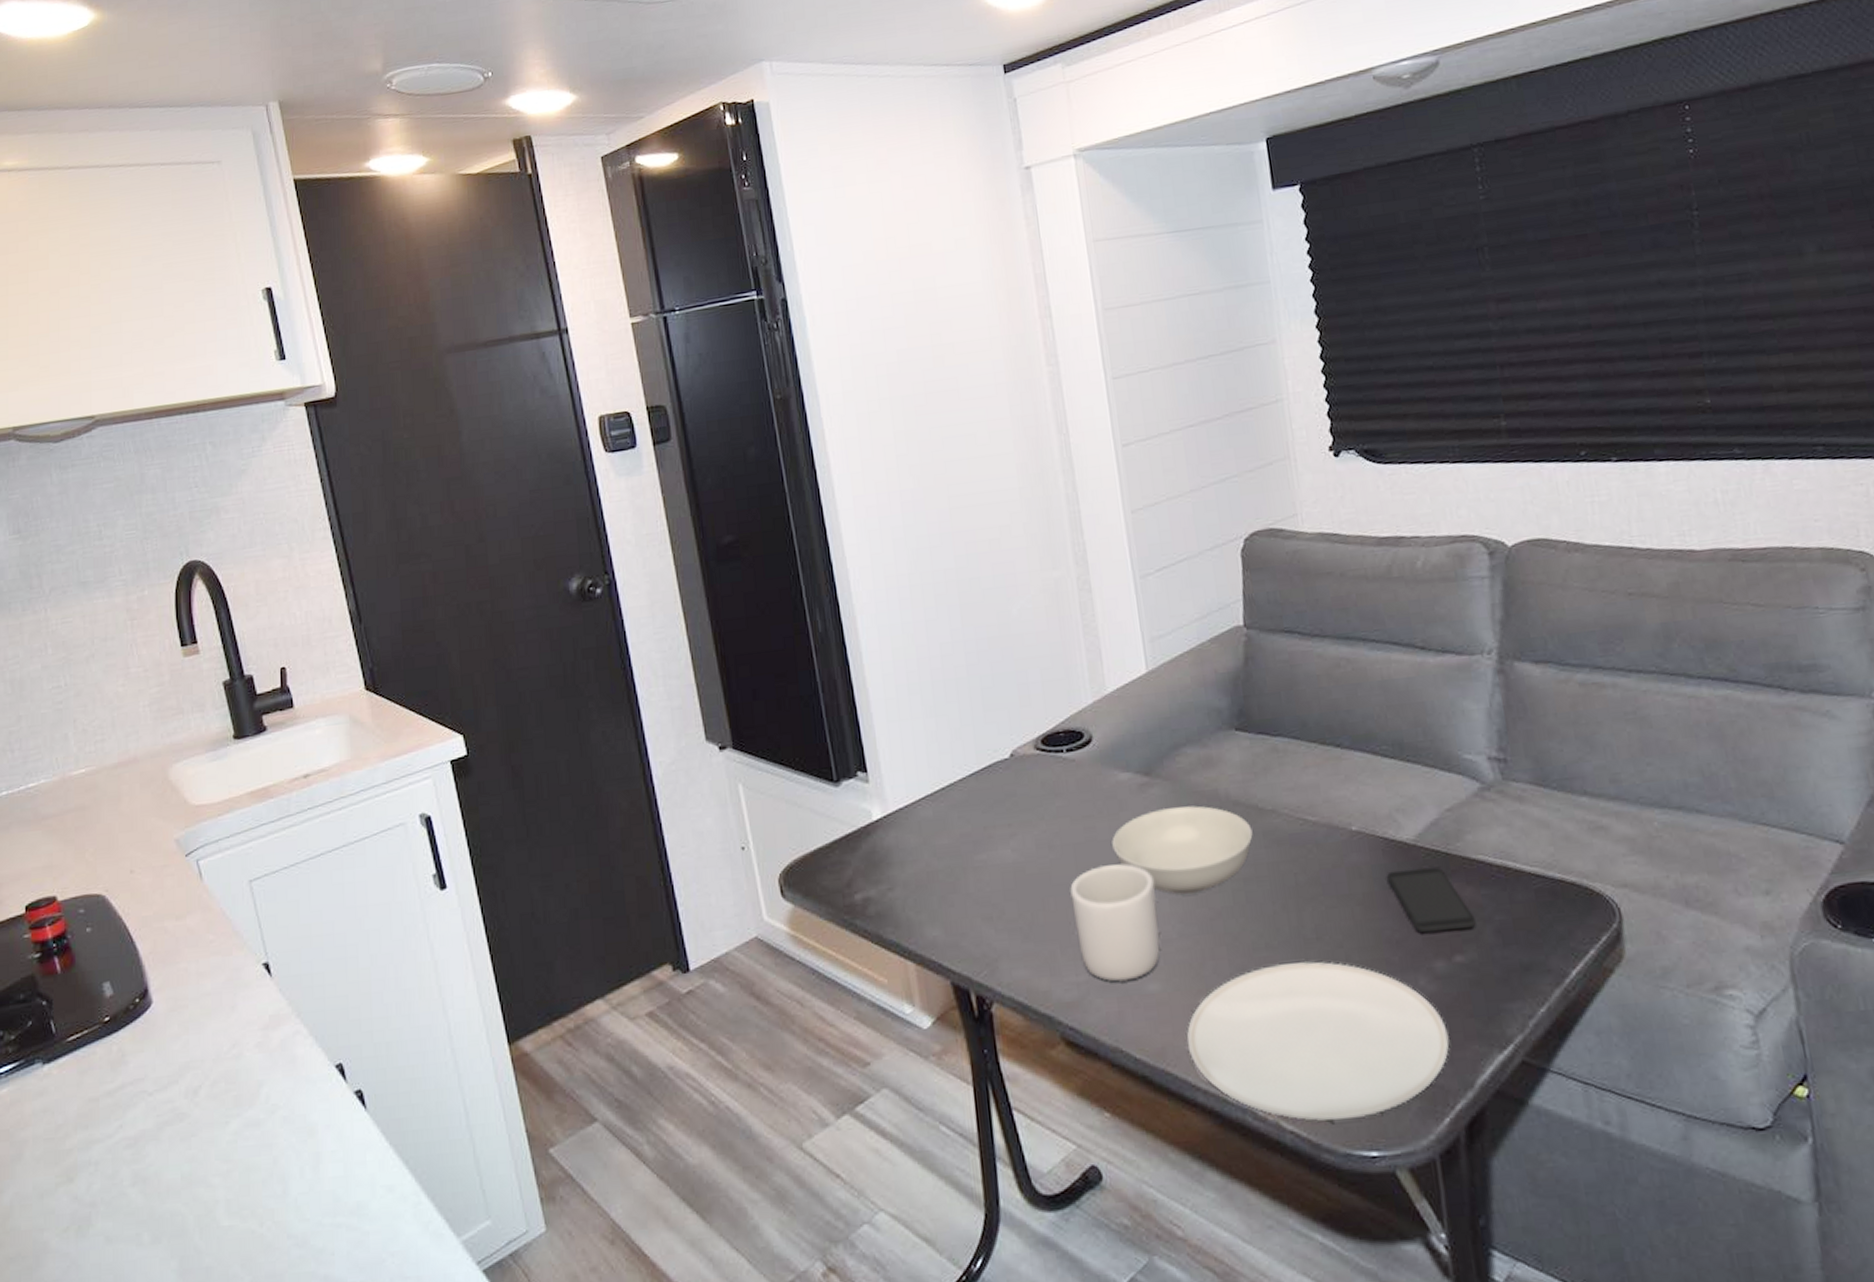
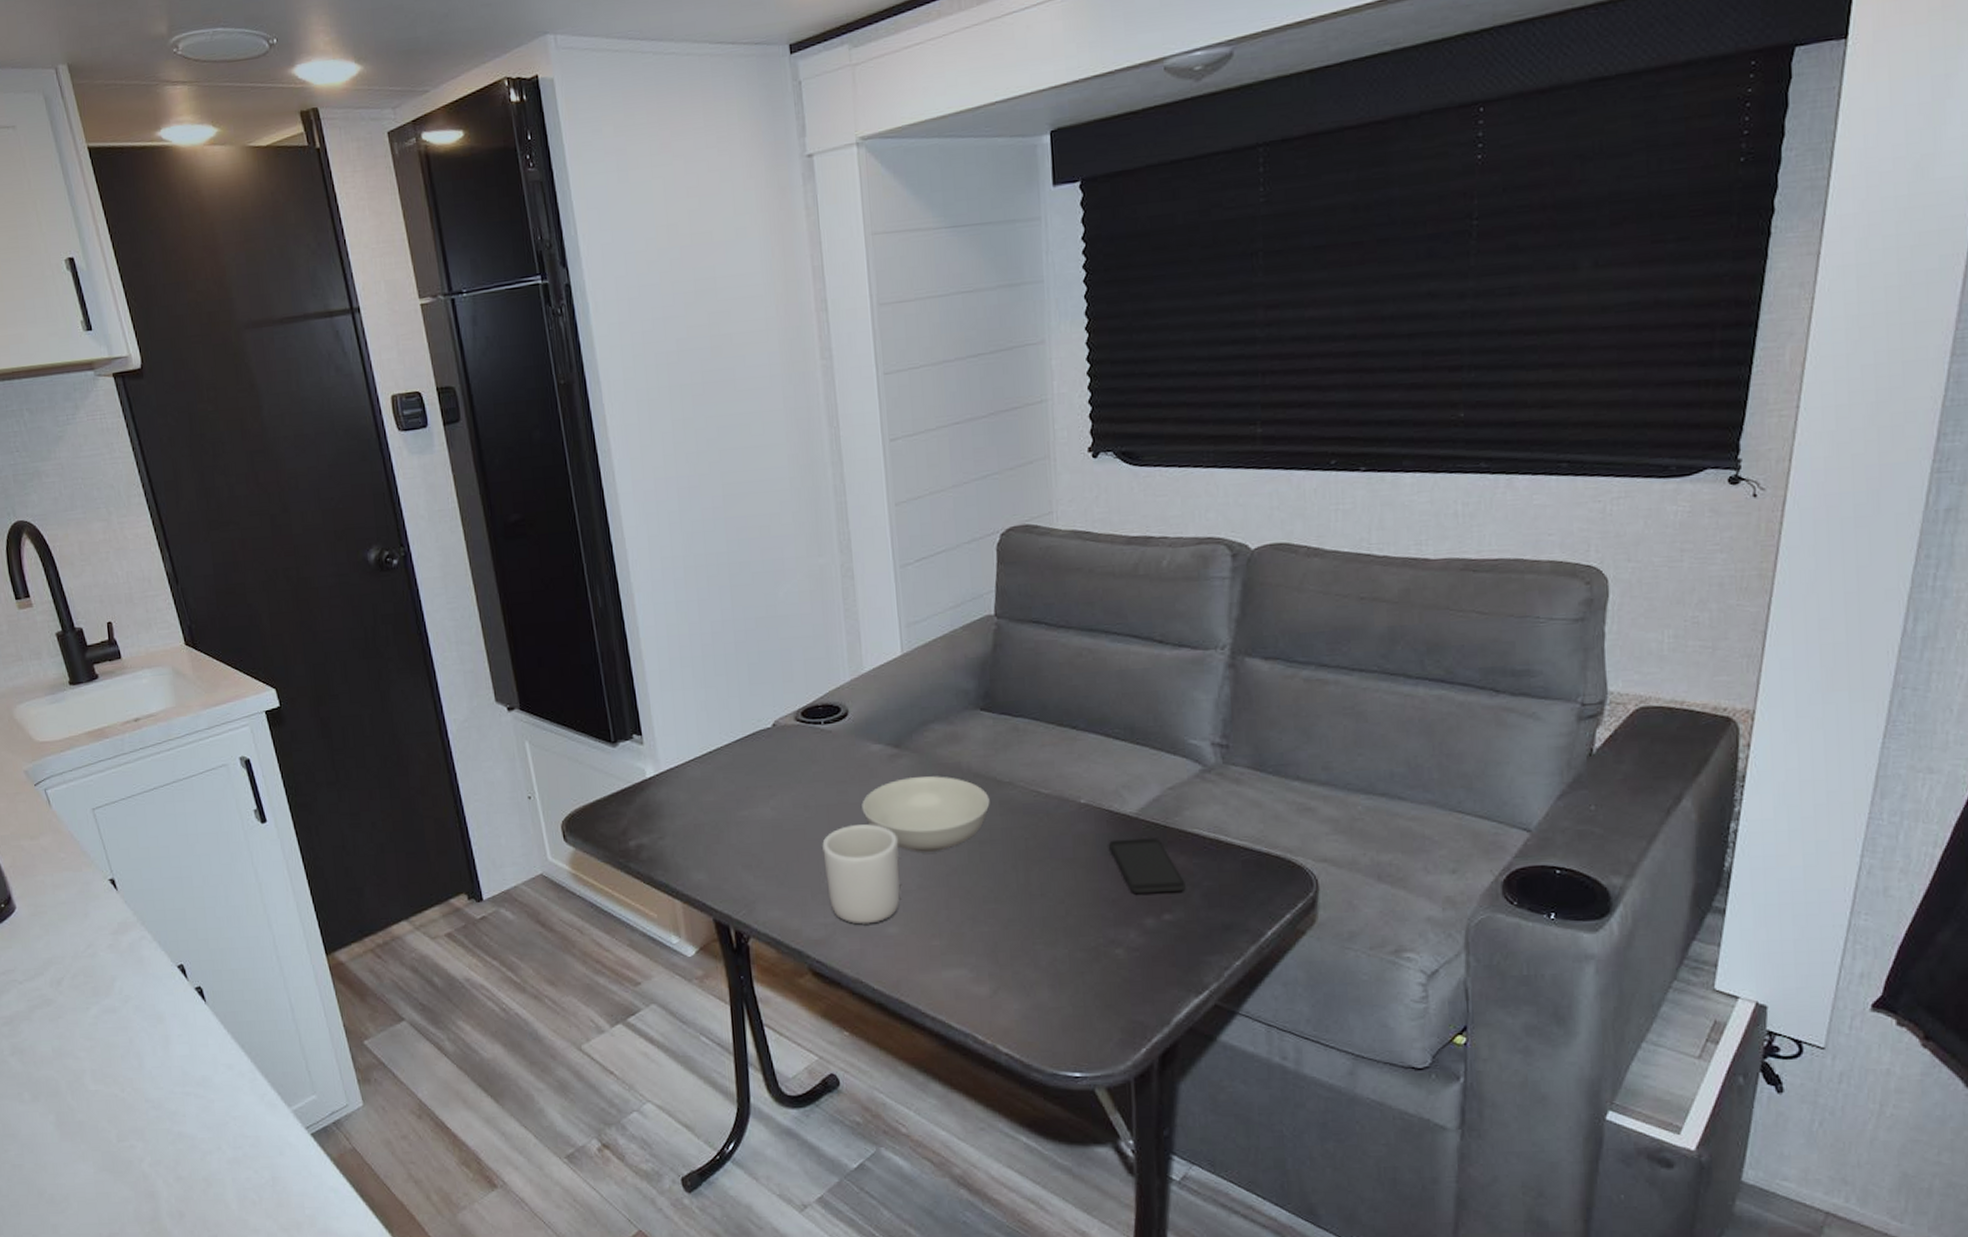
plate: present [1186,961,1450,1122] -> none [919,914,1152,1047]

